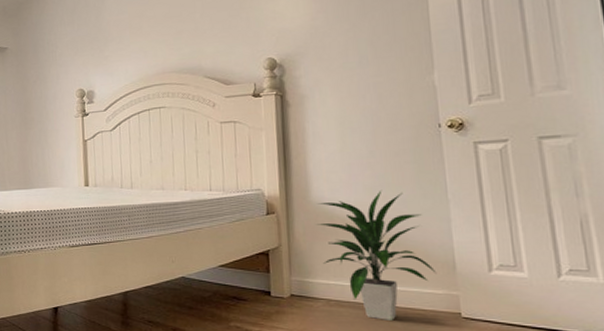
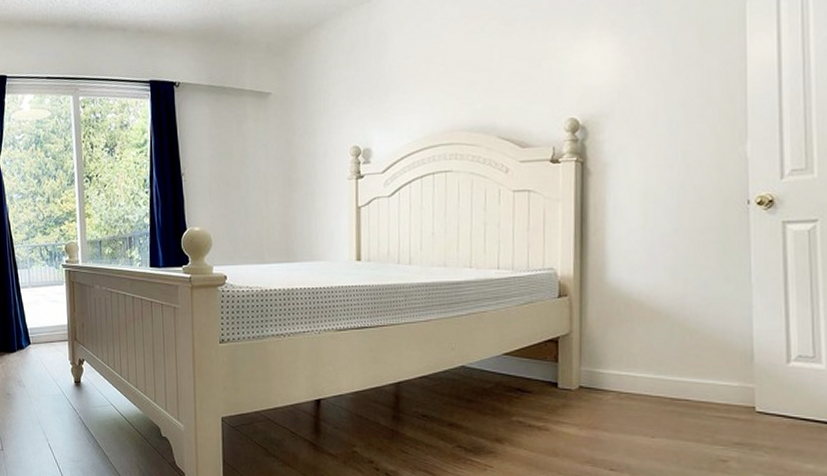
indoor plant: present [317,190,437,320] -> none [612,272,734,415]

